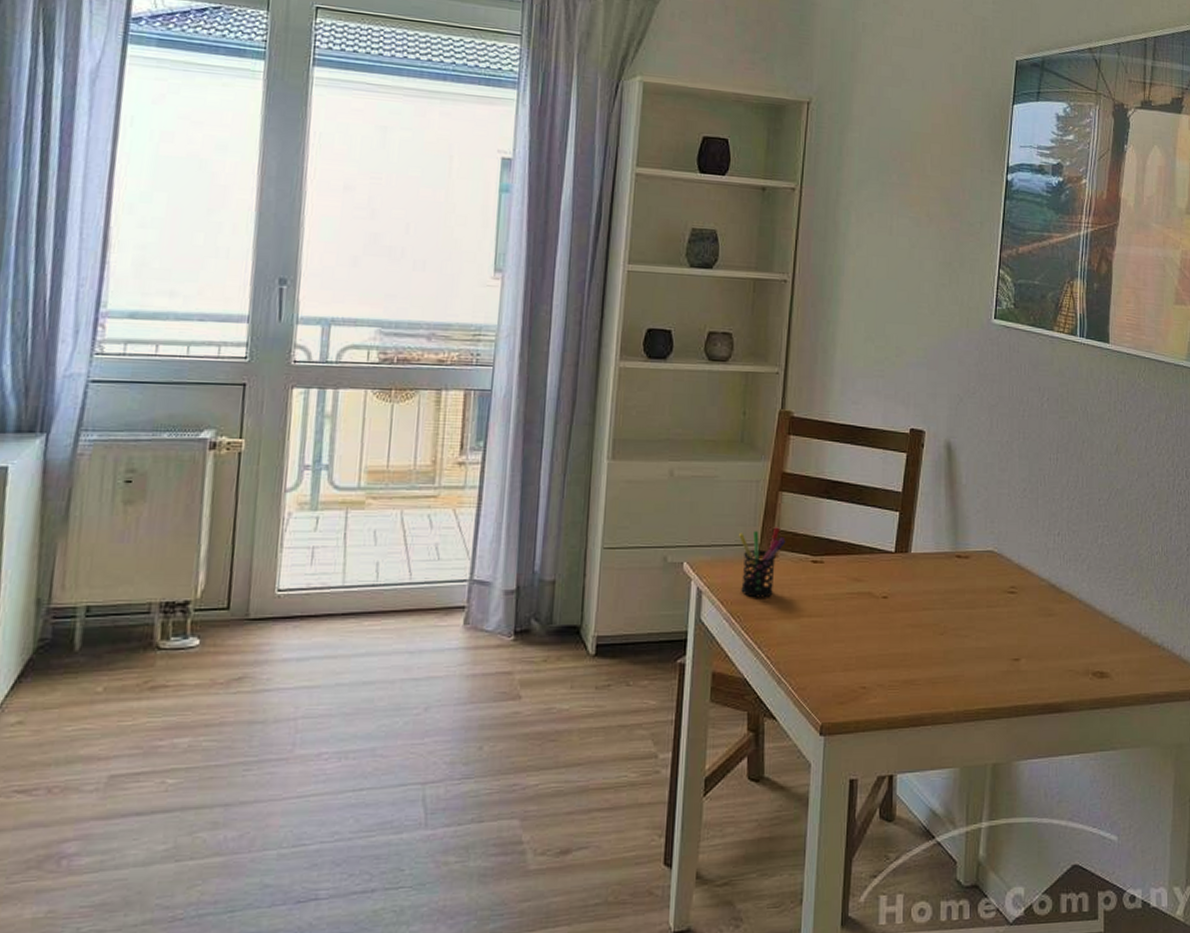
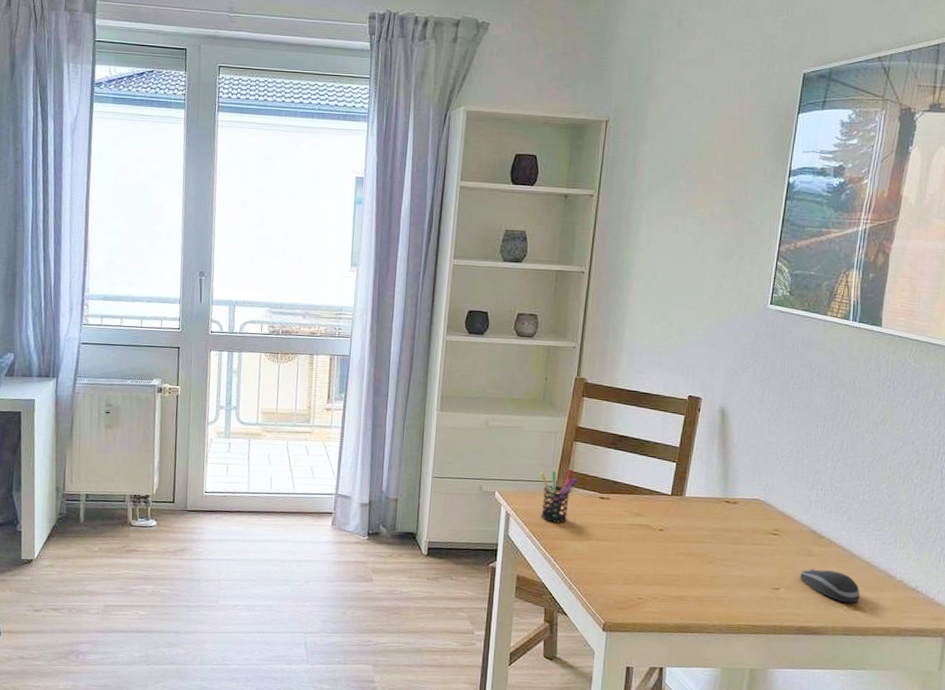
computer mouse: none [1041,630,1106,669] -> present [799,568,860,603]

